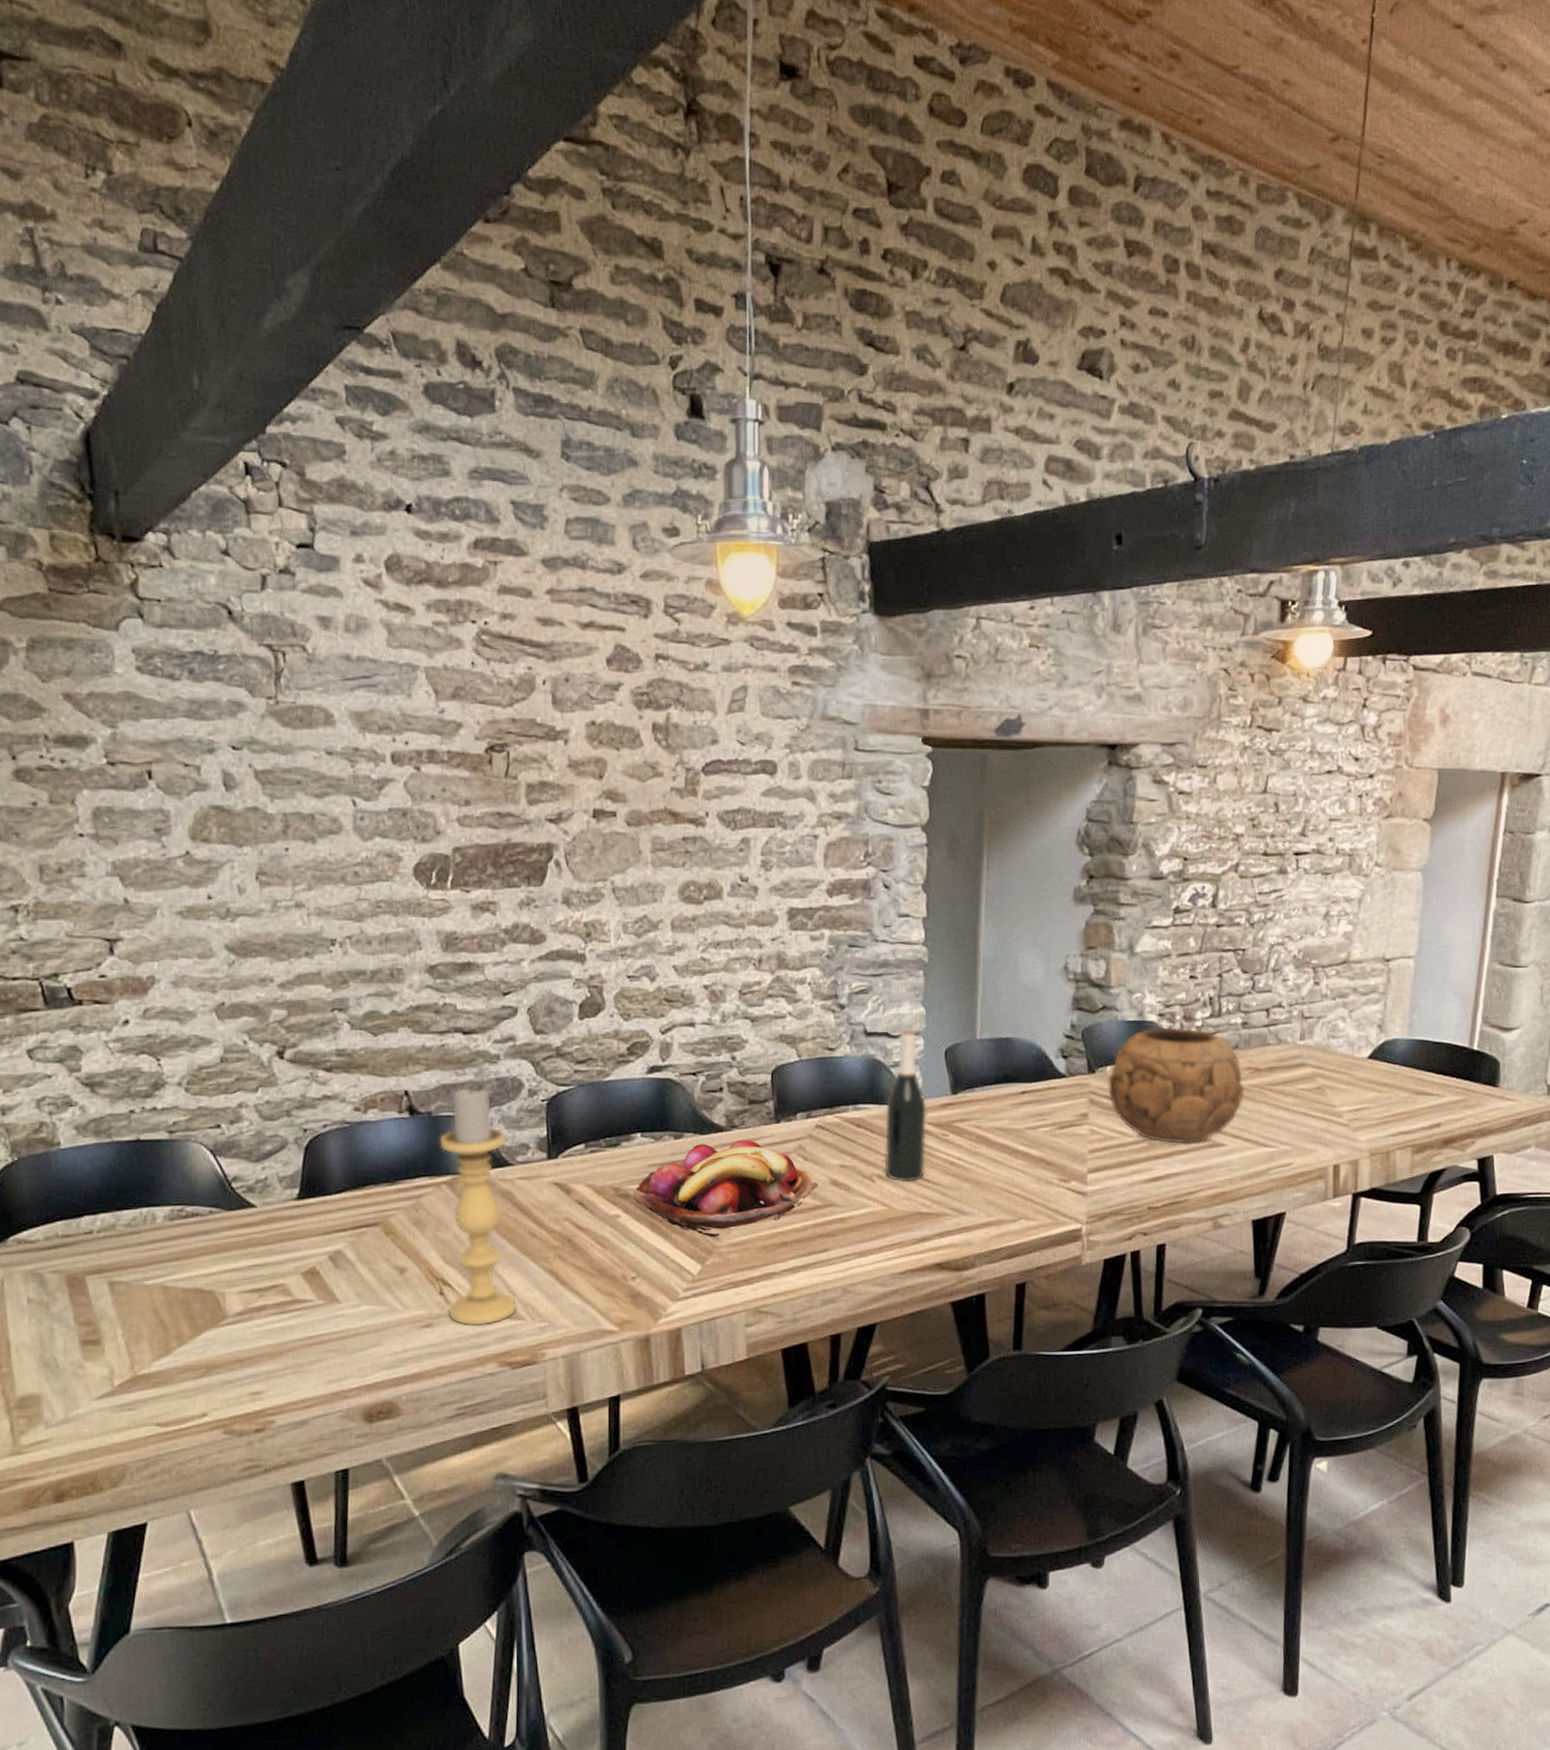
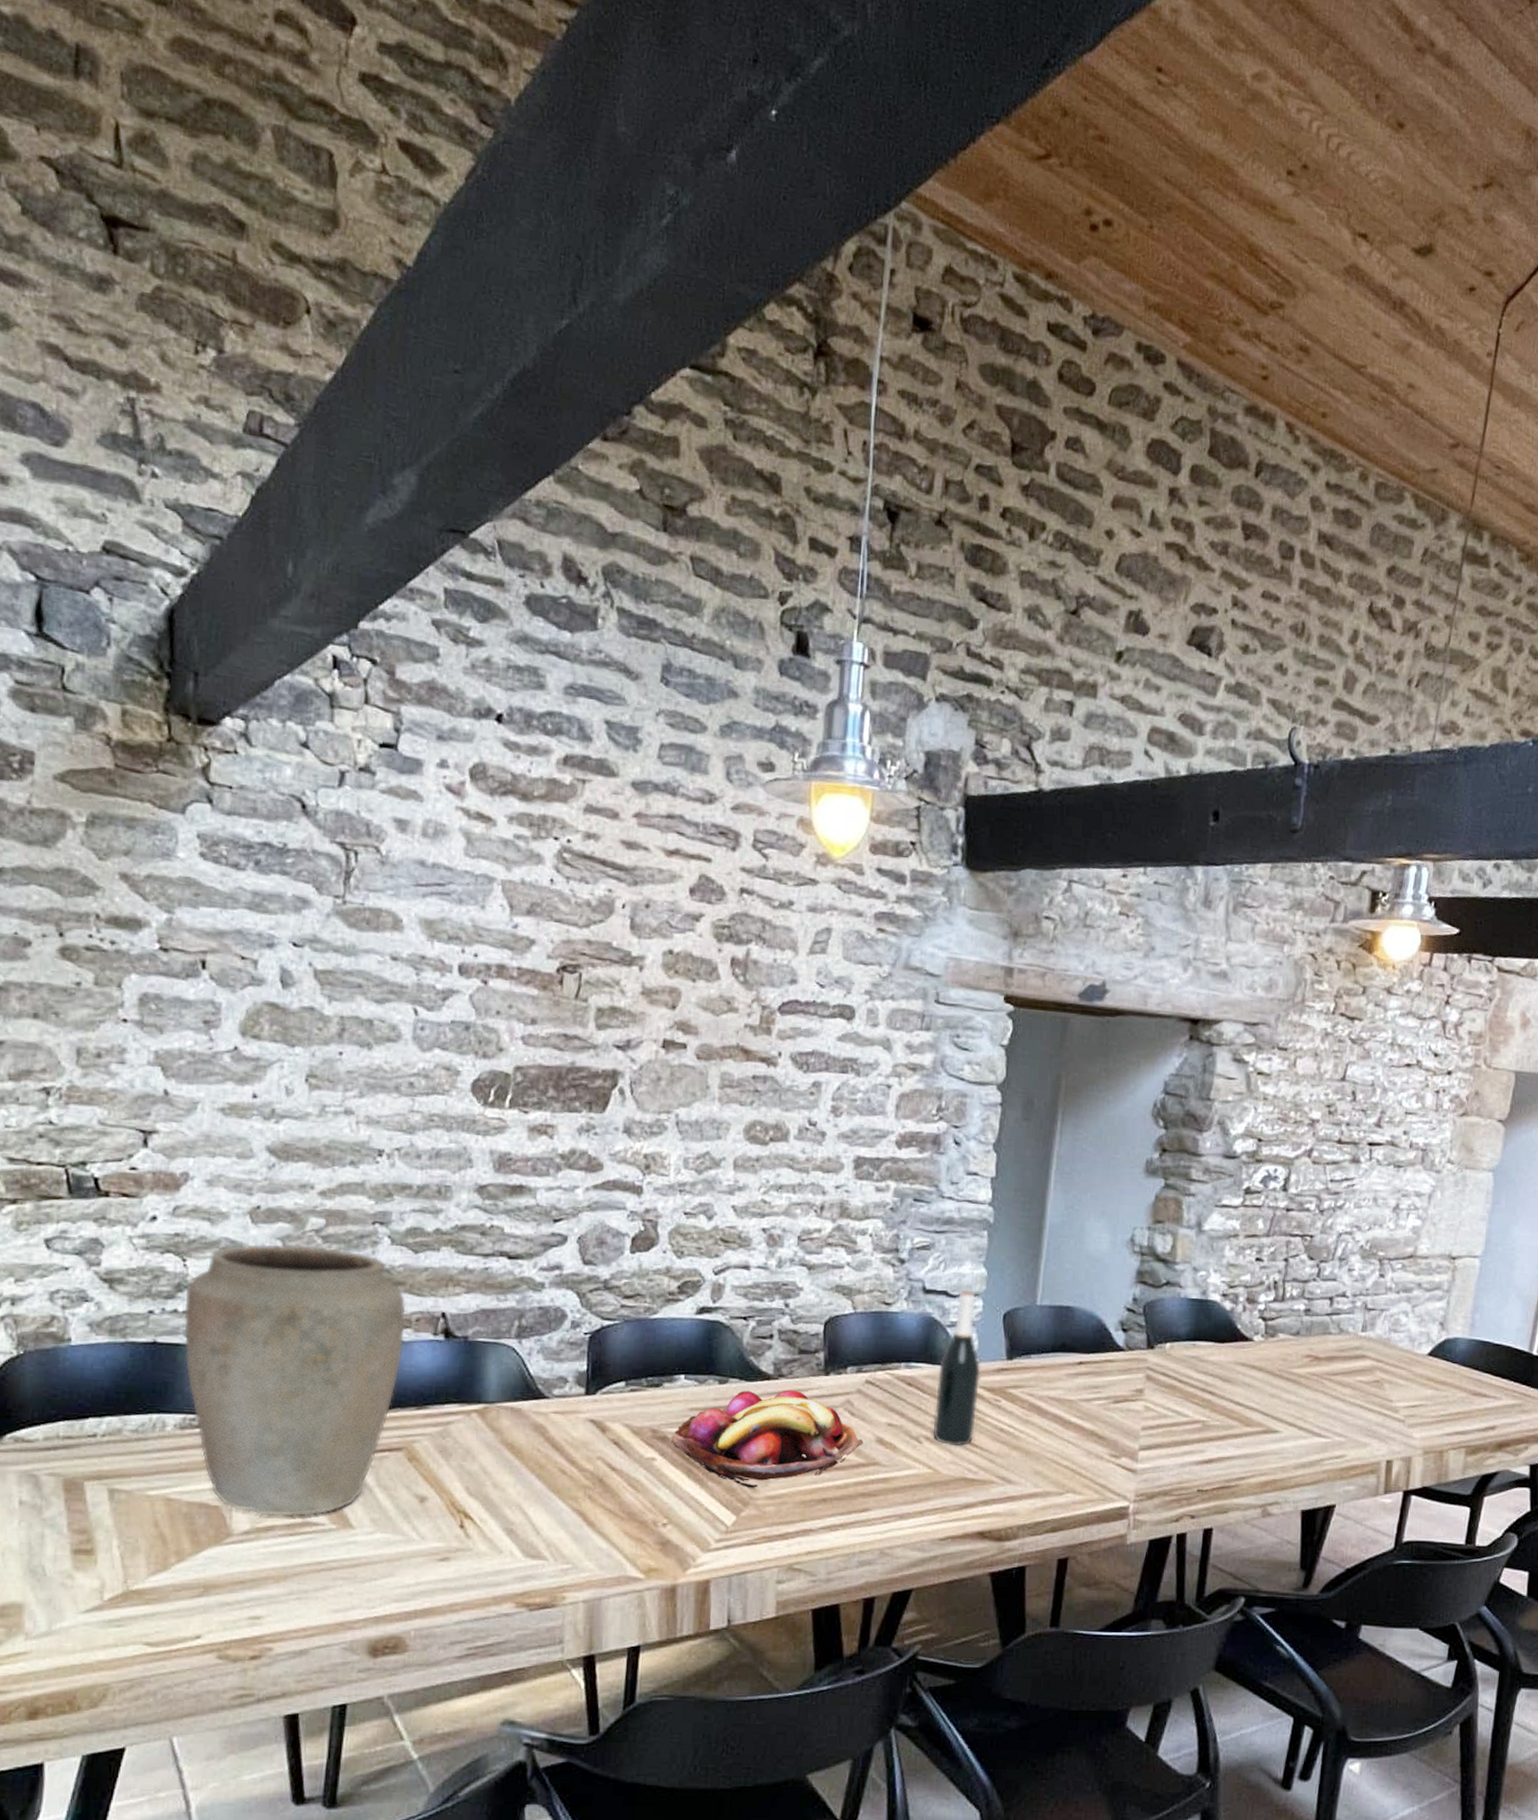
vase: none [162,1036,371,1296] -> present [183,1243,406,1517]
candle holder: present [439,1086,517,1326] -> none [467,1312,544,1563]
decorative bowl: present [1108,1027,1245,1145] -> none [1165,1307,1304,1429]

